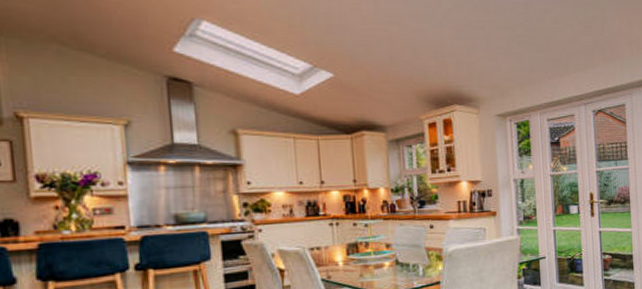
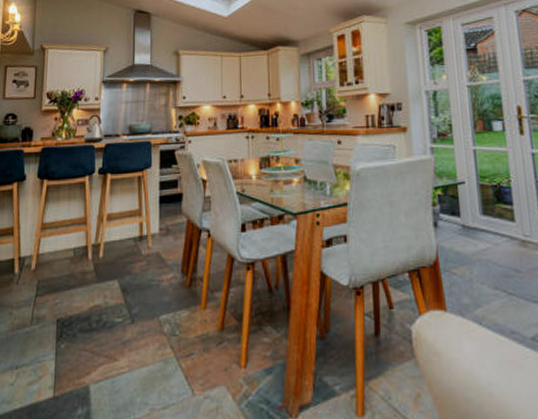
kettle: none [106,201,139,236] -> present [84,114,105,143]

